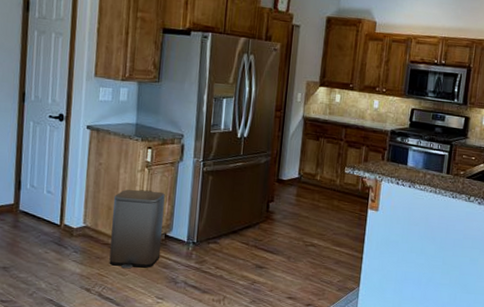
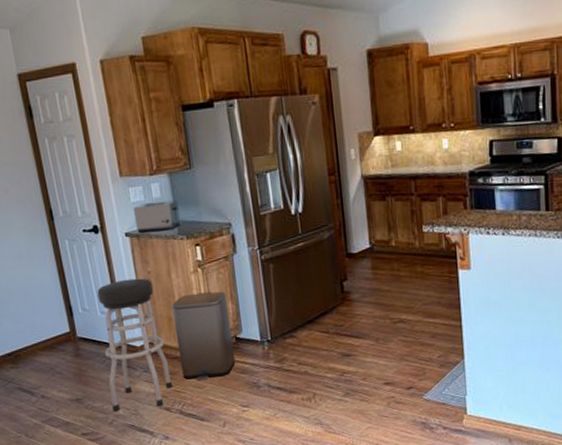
bar stool: none [35,166,102,286] -> present [97,278,173,411]
toaster: none [98,103,141,132] -> present [133,200,181,233]

